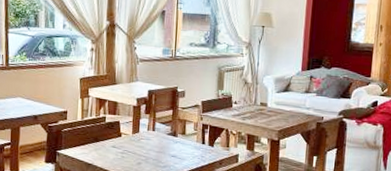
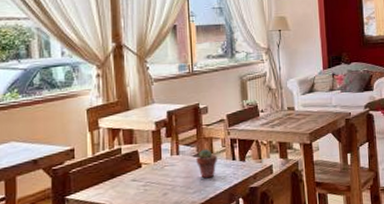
potted succulent: none [169,129,188,157] -> present [196,149,217,179]

